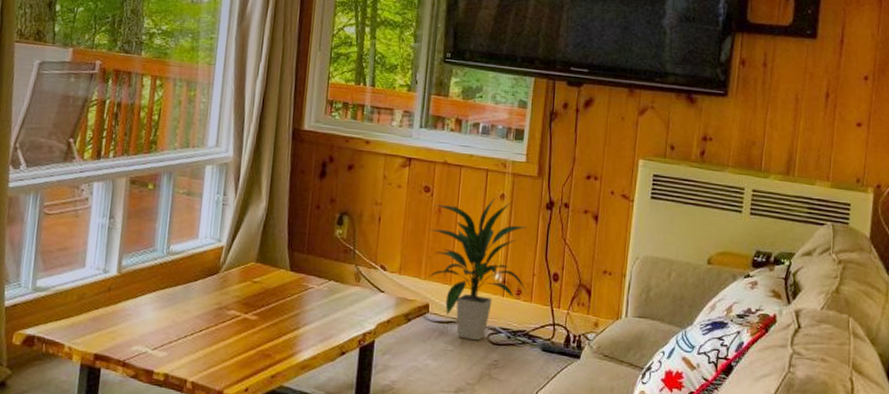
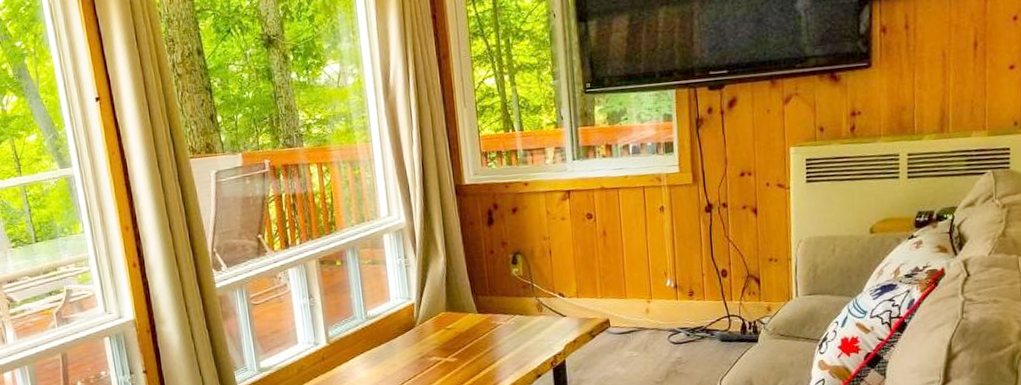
indoor plant: present [428,197,527,341] -> none [598,211,698,344]

